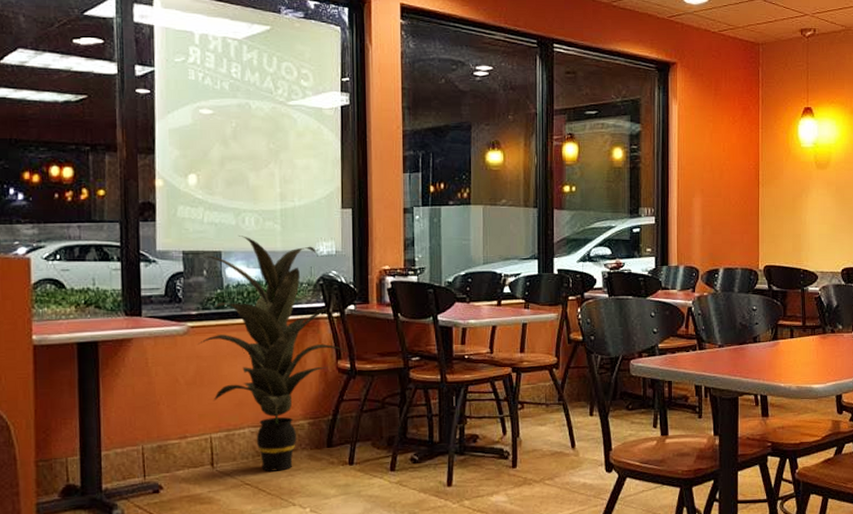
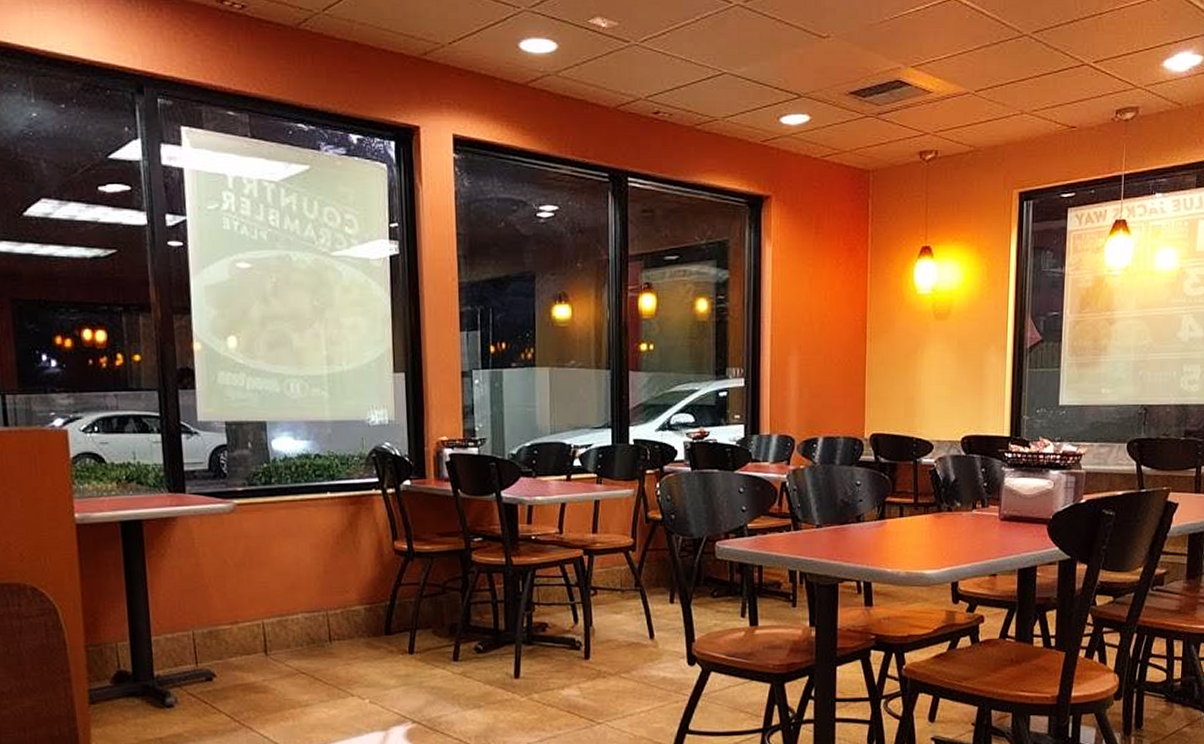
indoor plant: present [198,236,349,472] -> none [246,404,406,660]

